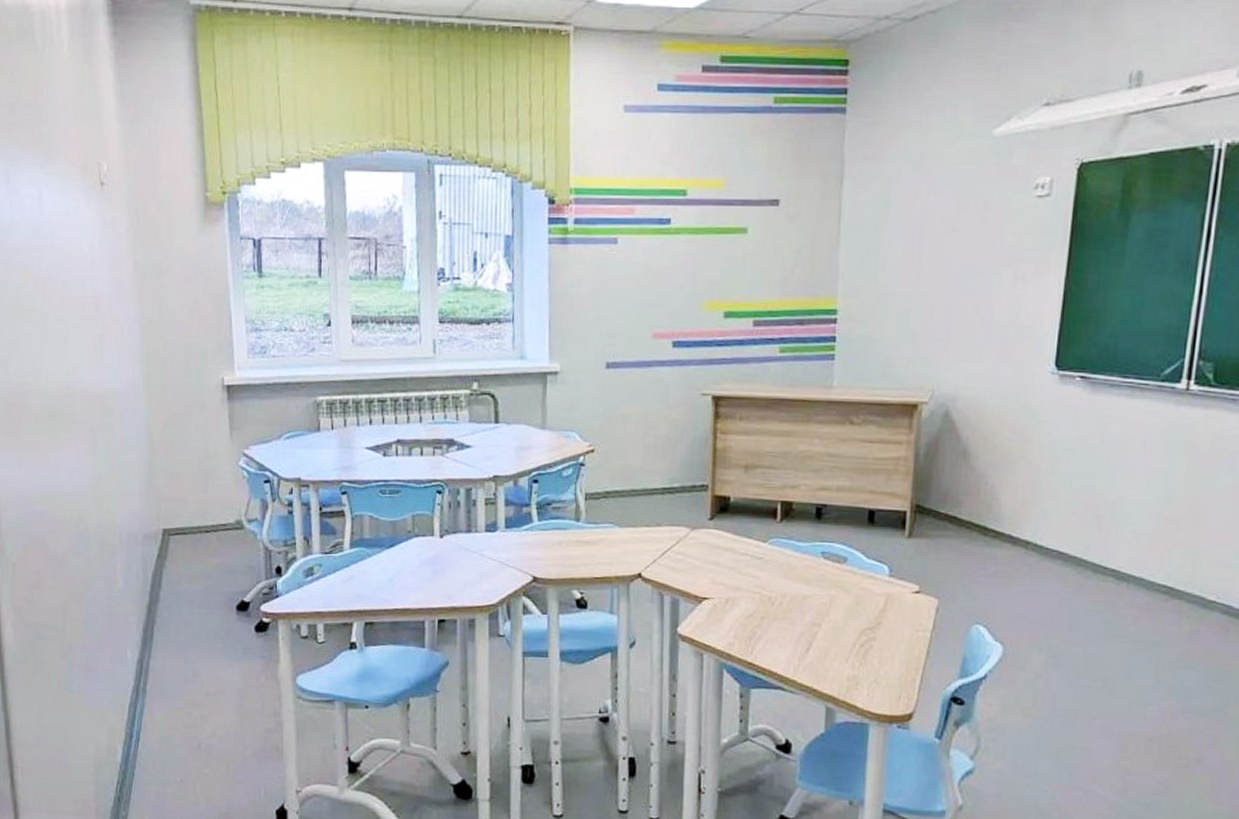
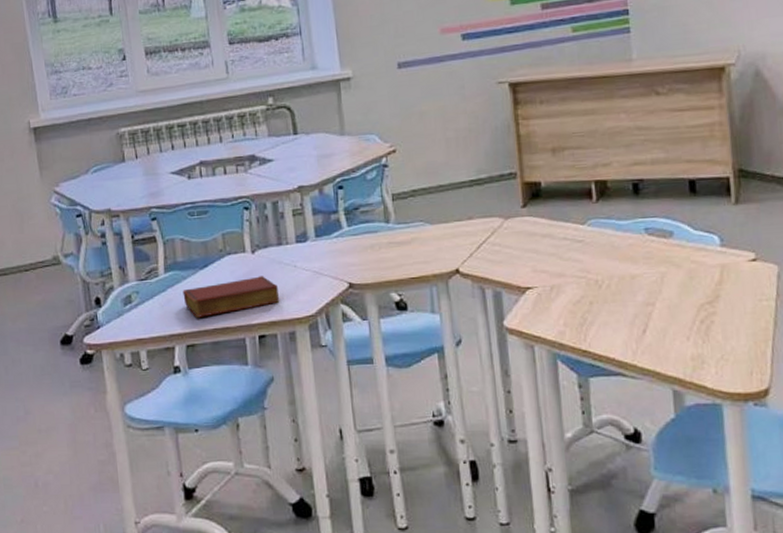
book: none [366,561,463,597] -> present [182,276,280,318]

